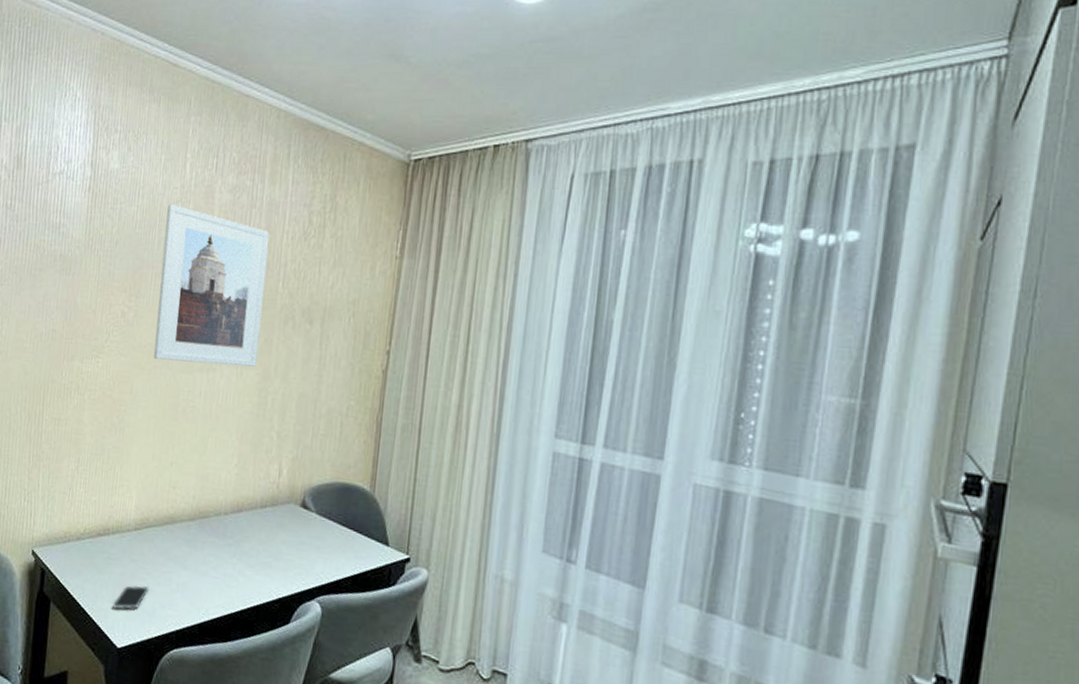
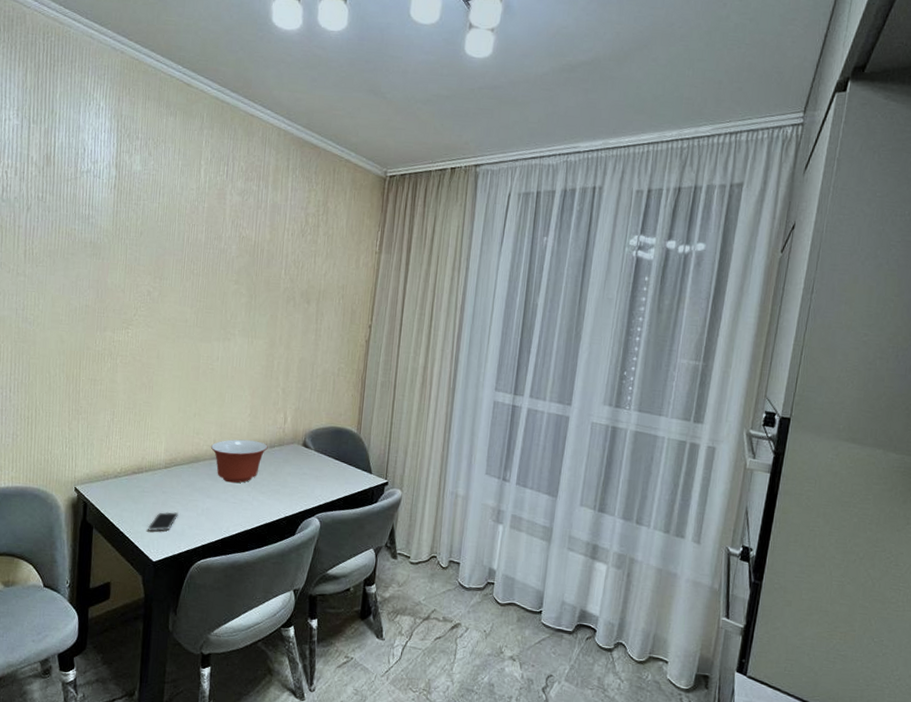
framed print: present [153,204,270,367] -> none [176,202,274,337]
mixing bowl: none [188,495,258,553] -> present [210,439,268,484]

